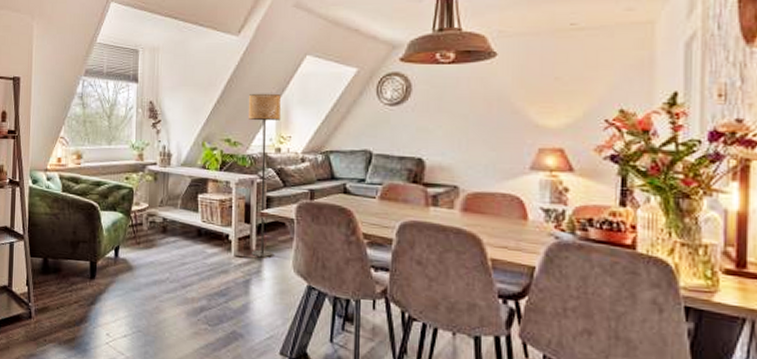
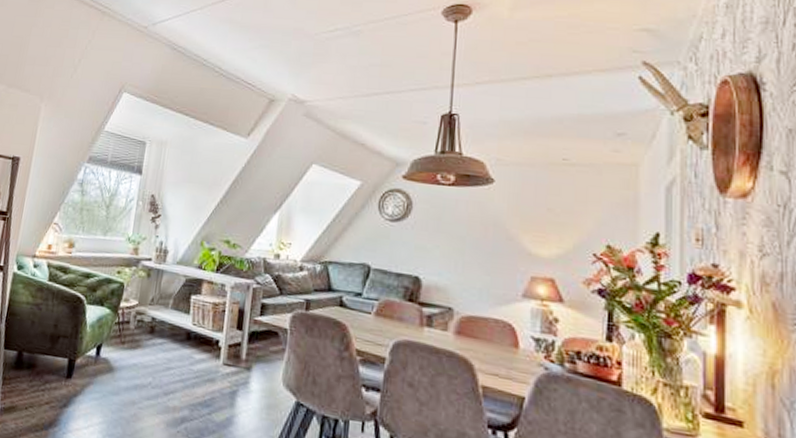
floor lamp: present [248,93,281,258] -> none [241,196,284,369]

